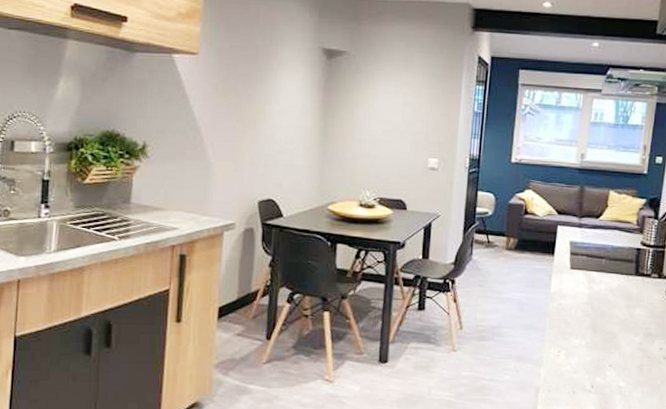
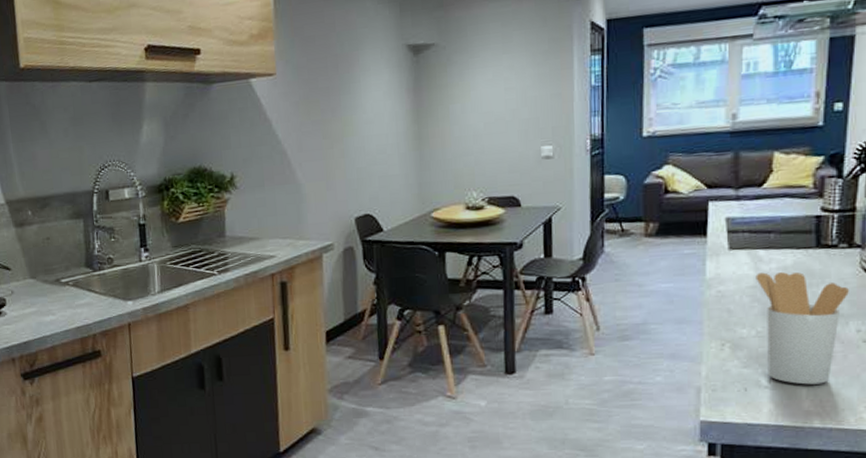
utensil holder: none [588,291,656,392] -> present [755,272,849,385]

